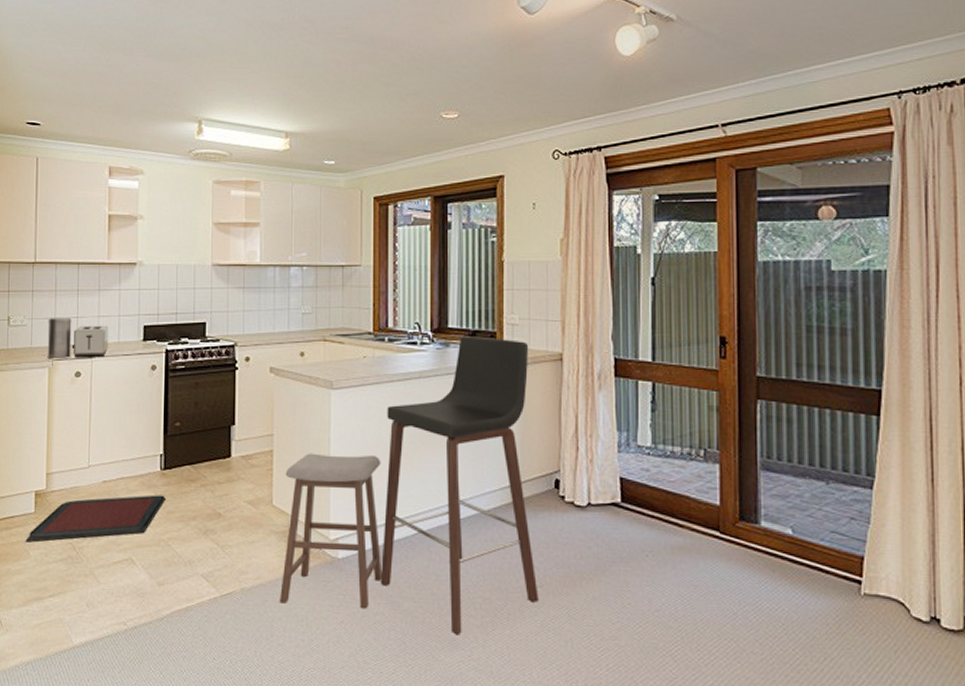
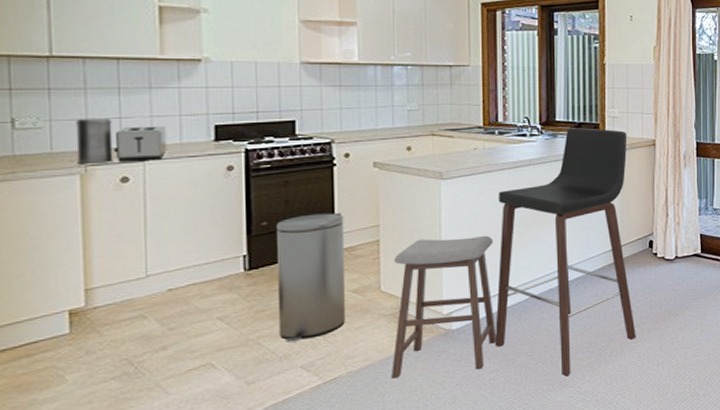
doormat: present [25,495,167,542] -> none [57,295,254,367]
pedal bin: none [185,418,243,548] -> present [277,213,346,343]

